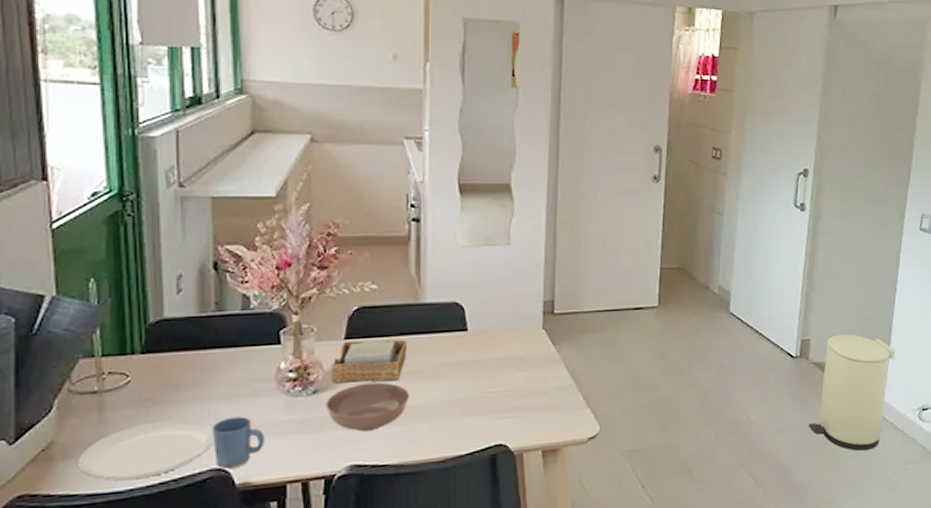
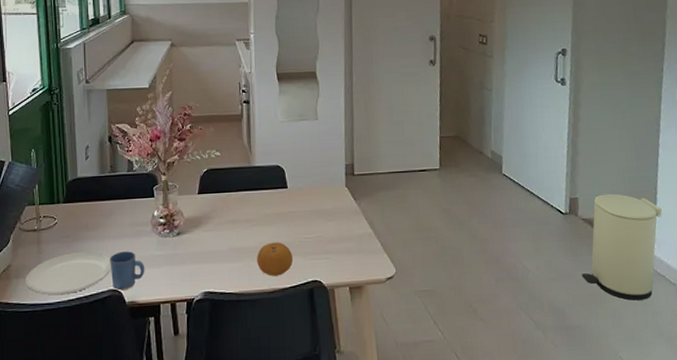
bowl: present [325,382,410,432] -> none [186,227,246,266]
napkin holder: present [330,339,406,383] -> none [189,194,243,228]
fruit: none [423,398,472,442] -> present [257,242,293,276]

